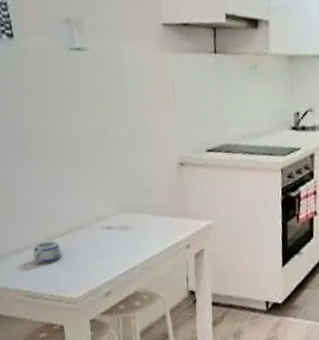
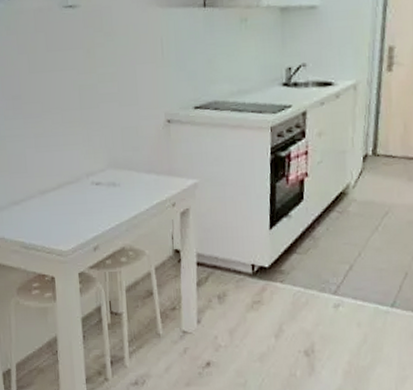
mug: present [32,240,62,265] -> none [27,194,53,217]

